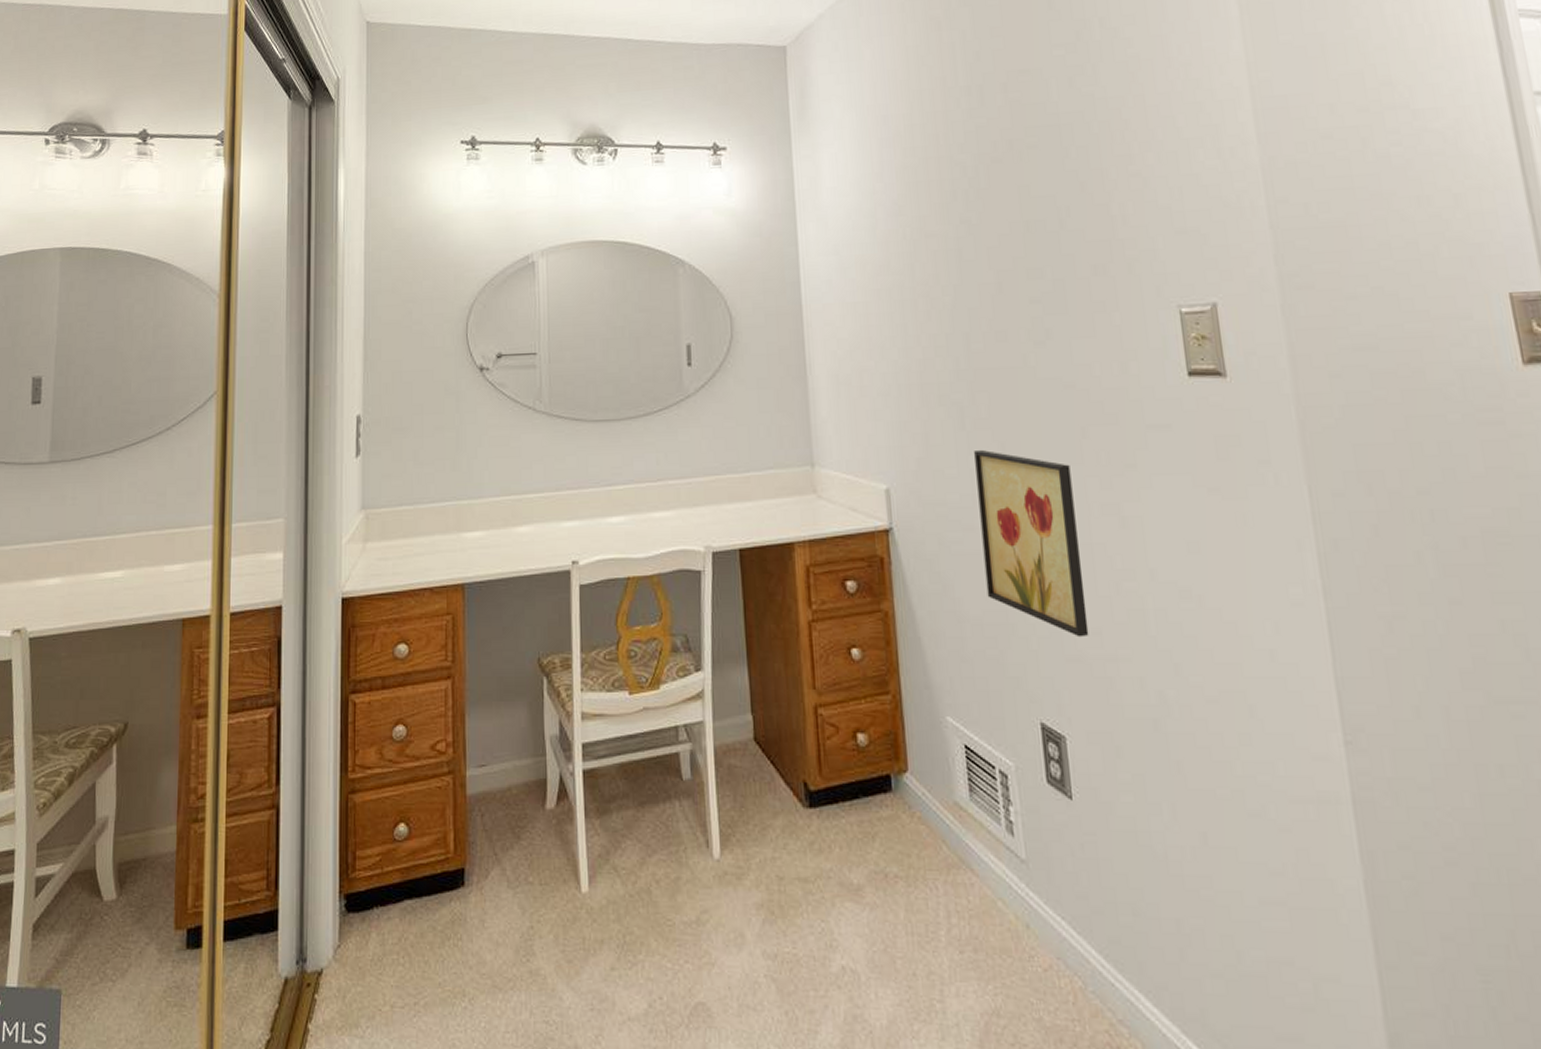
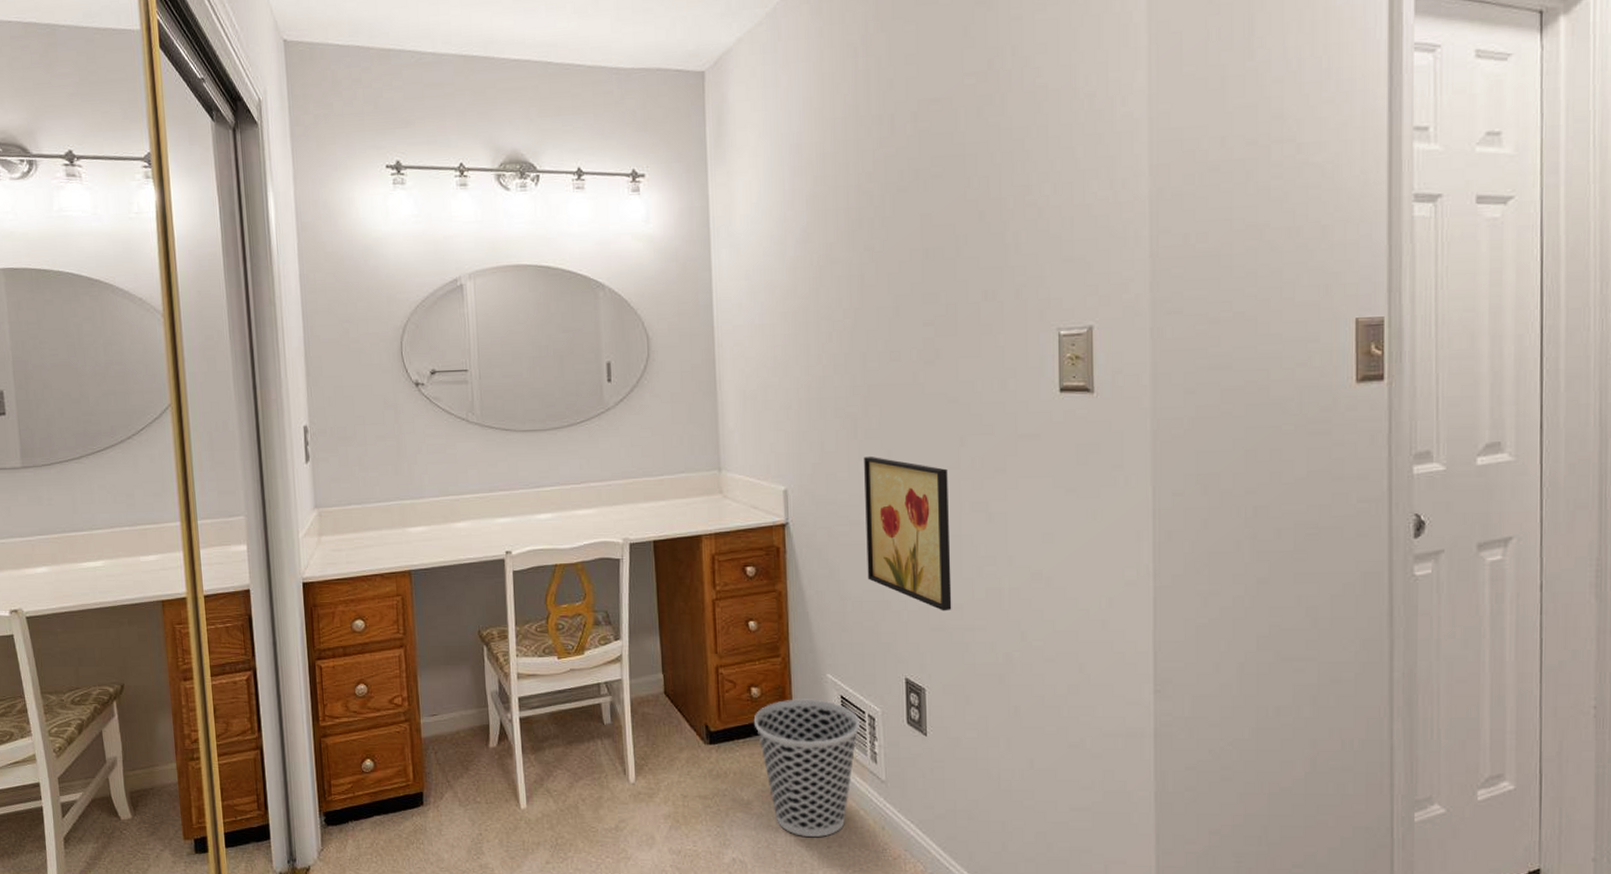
wastebasket: none [861,748,990,937] -> present [753,699,860,837]

